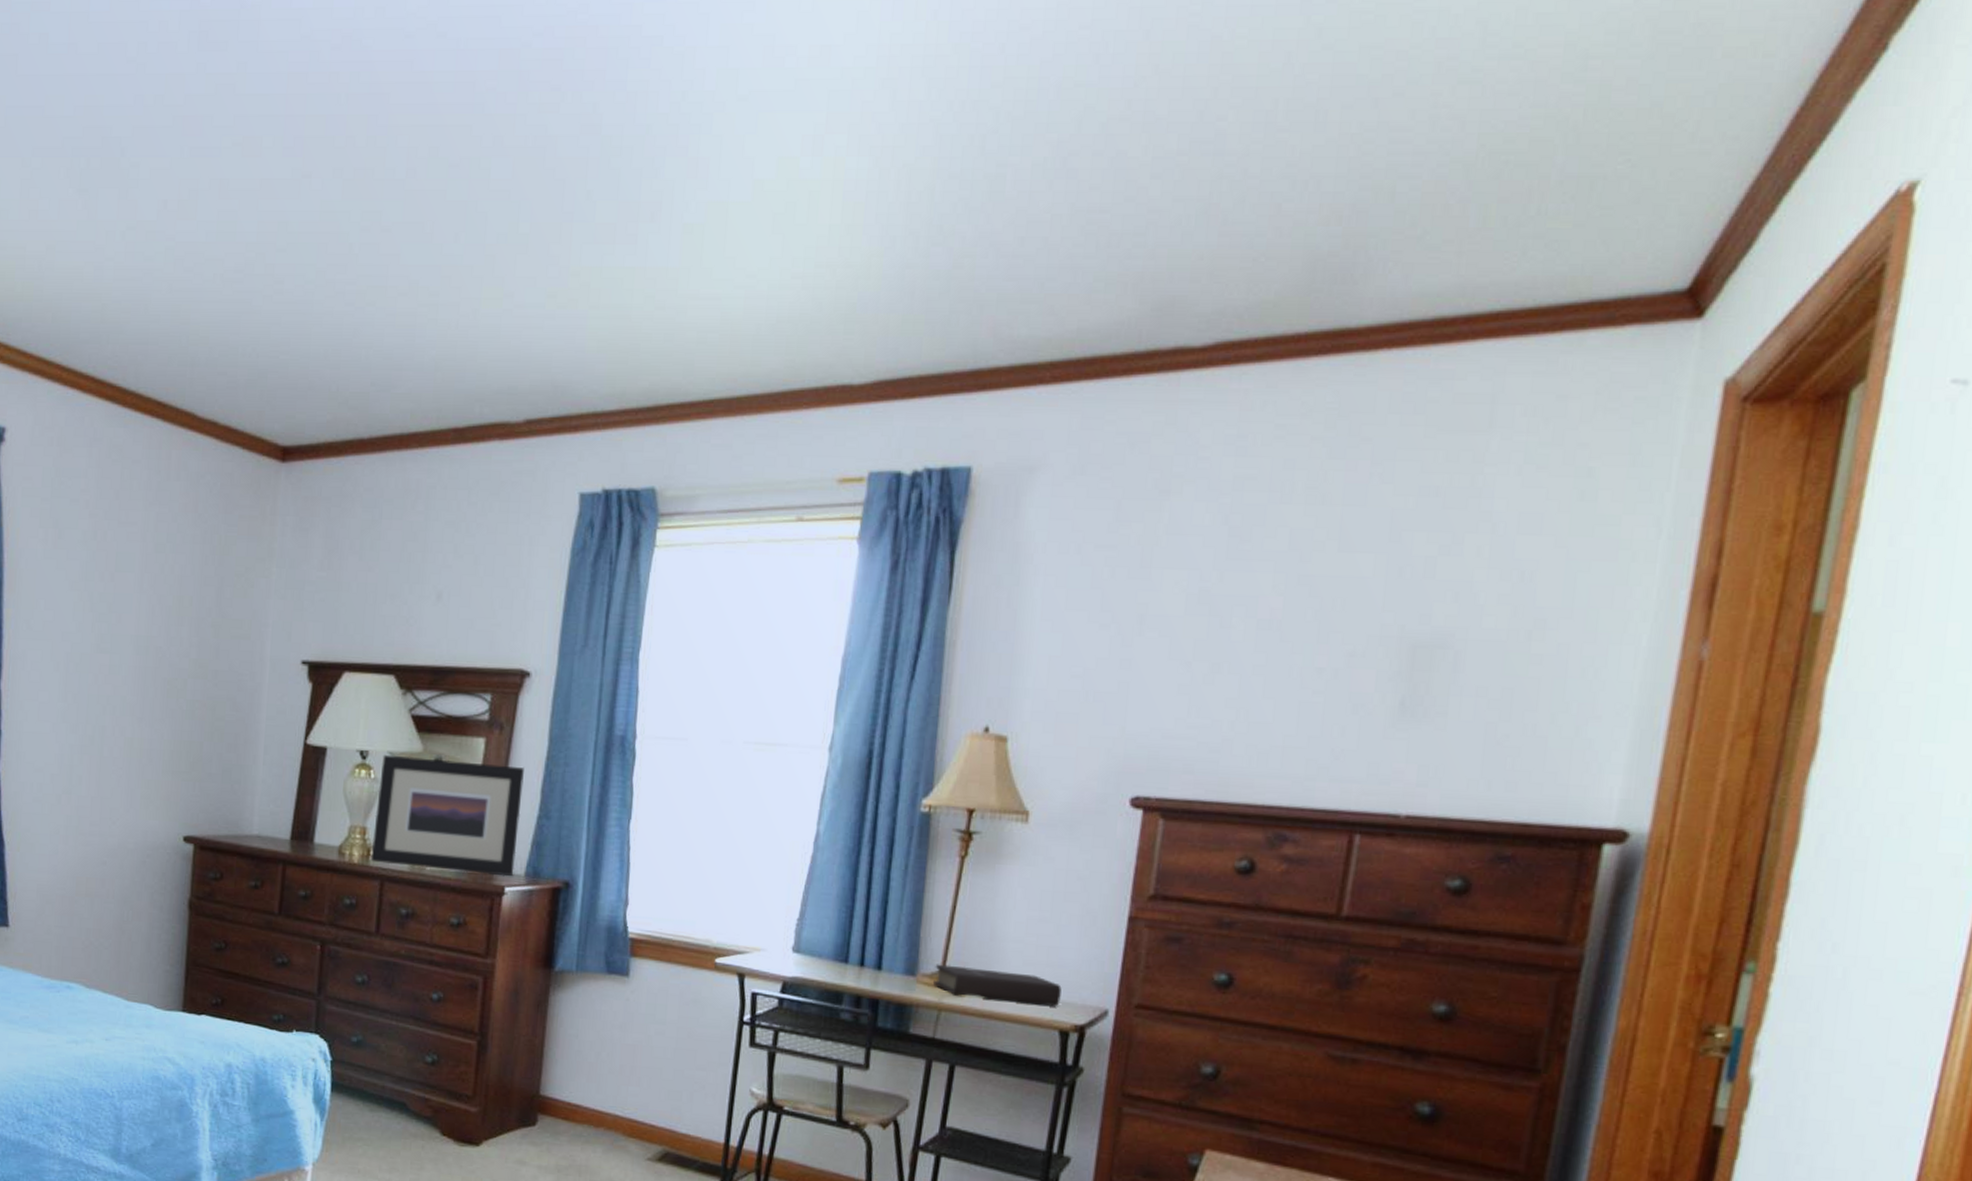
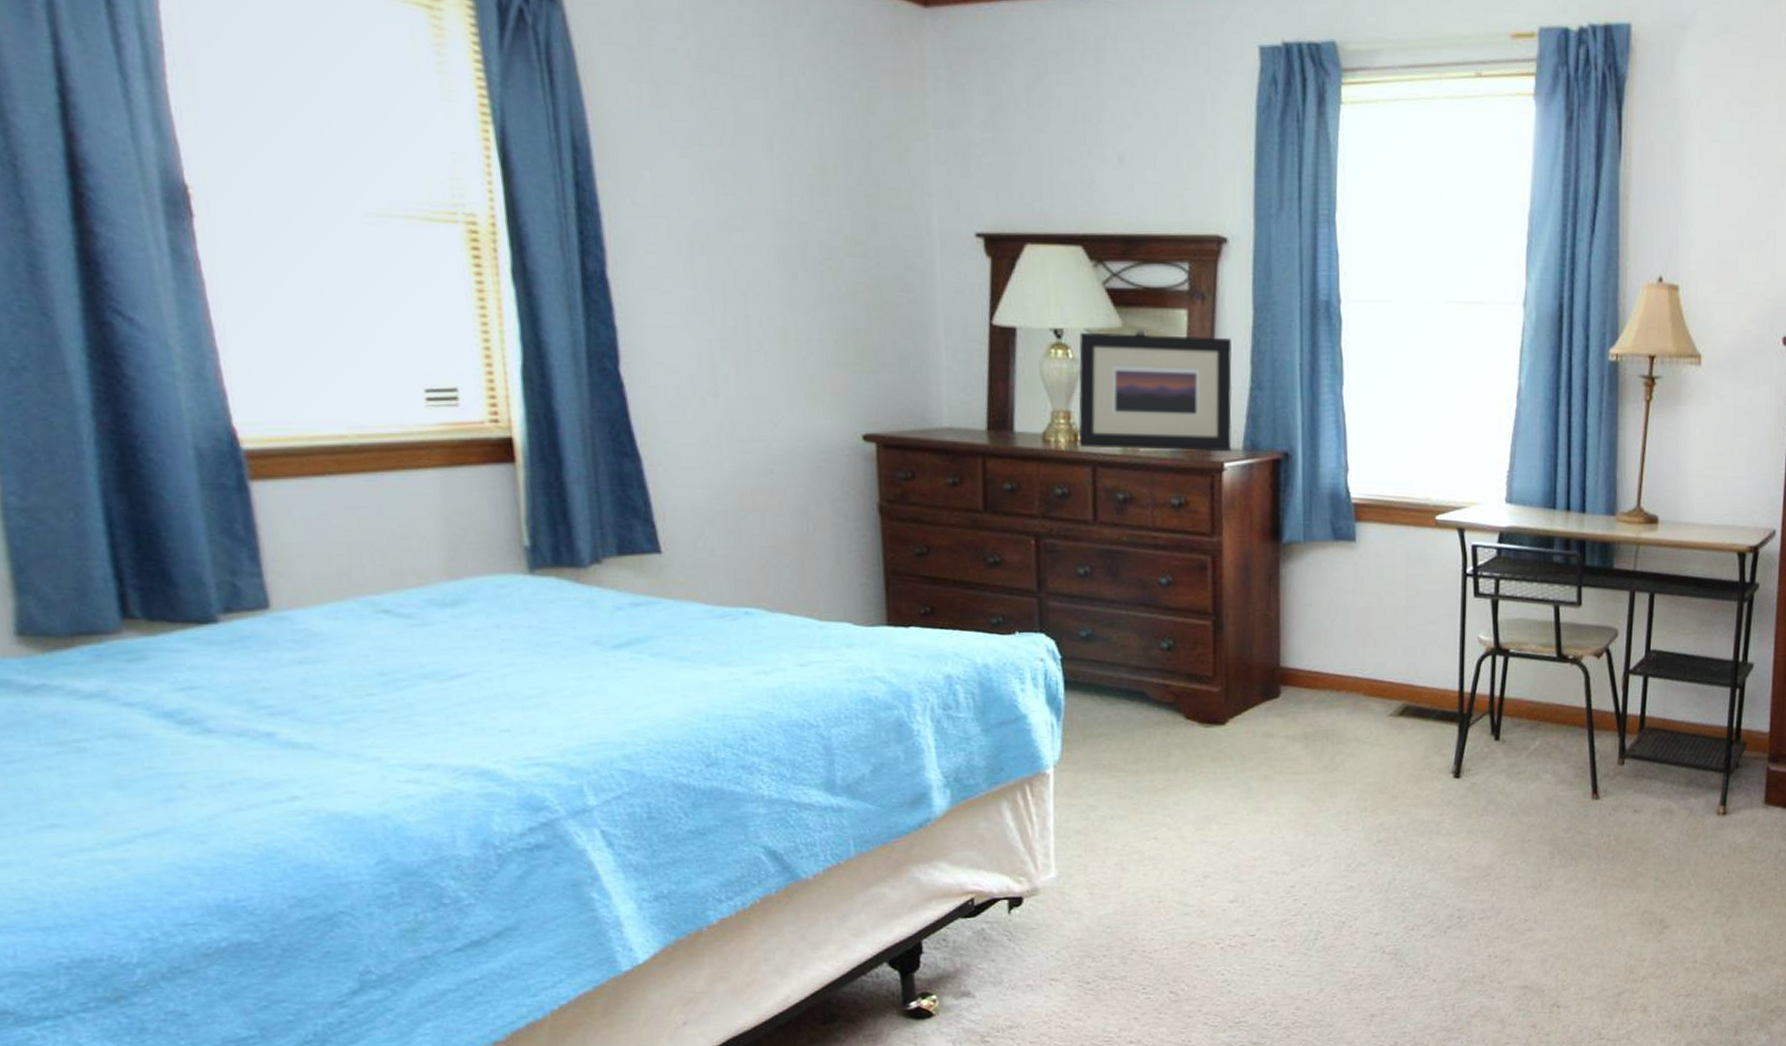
book: present [933,964,1062,1006] -> none [1631,502,1737,531]

